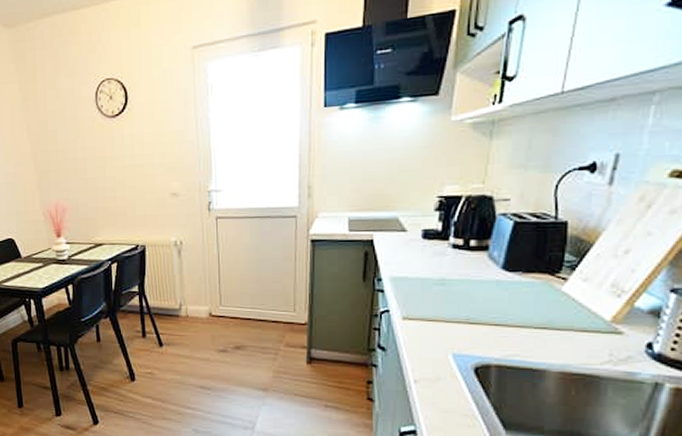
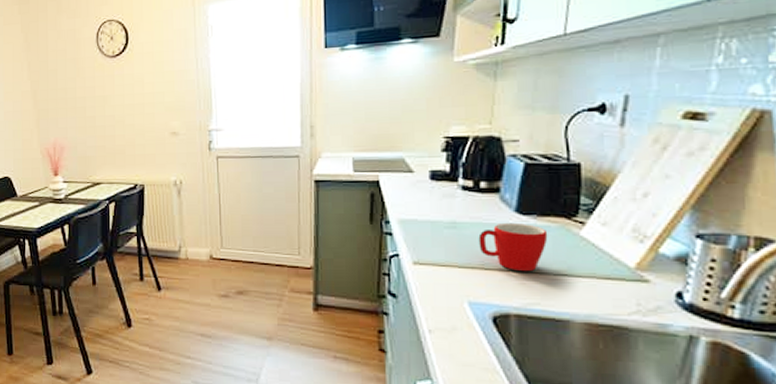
mug: none [465,279,532,324] -> present [478,222,548,271]

